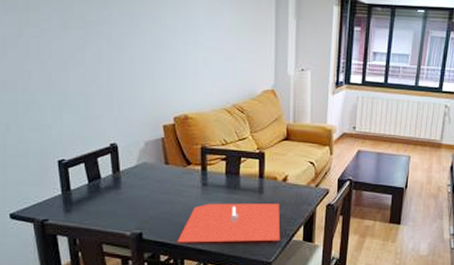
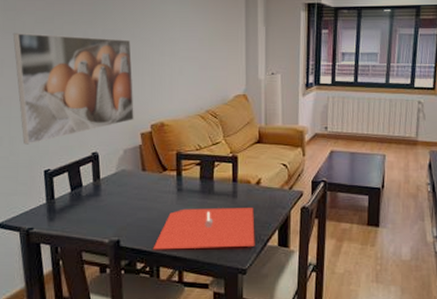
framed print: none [15,8,156,133] -> present [13,32,134,145]

